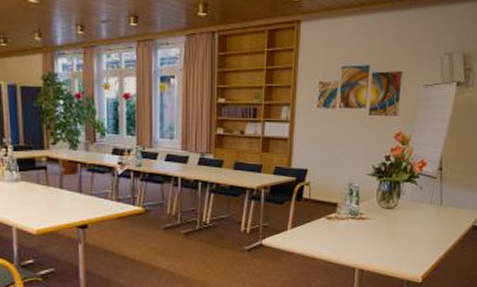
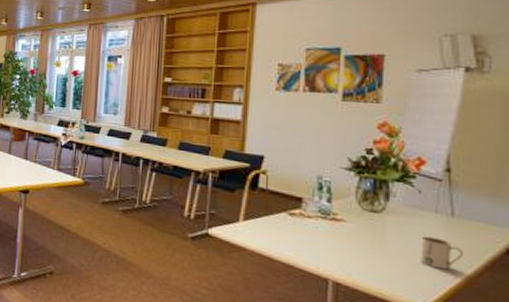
mug: none [417,223,447,247] -> present [419,236,465,270]

